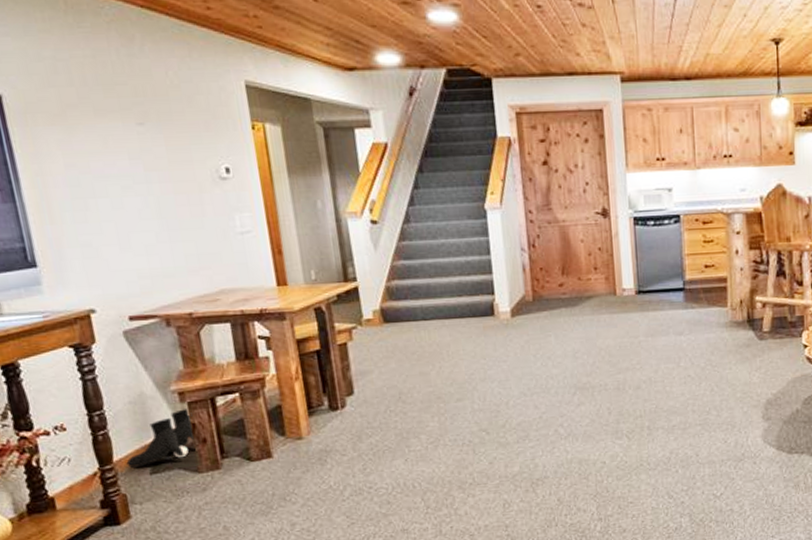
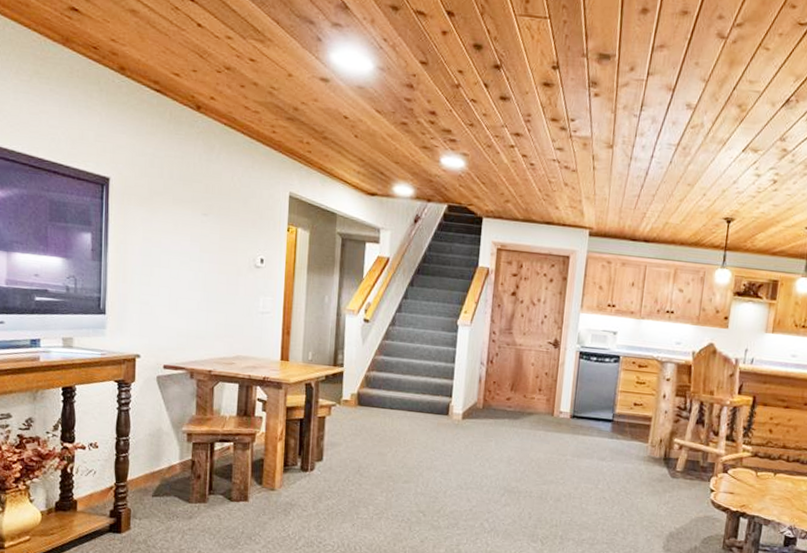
boots: present [126,409,195,468] -> none [136,447,194,489]

